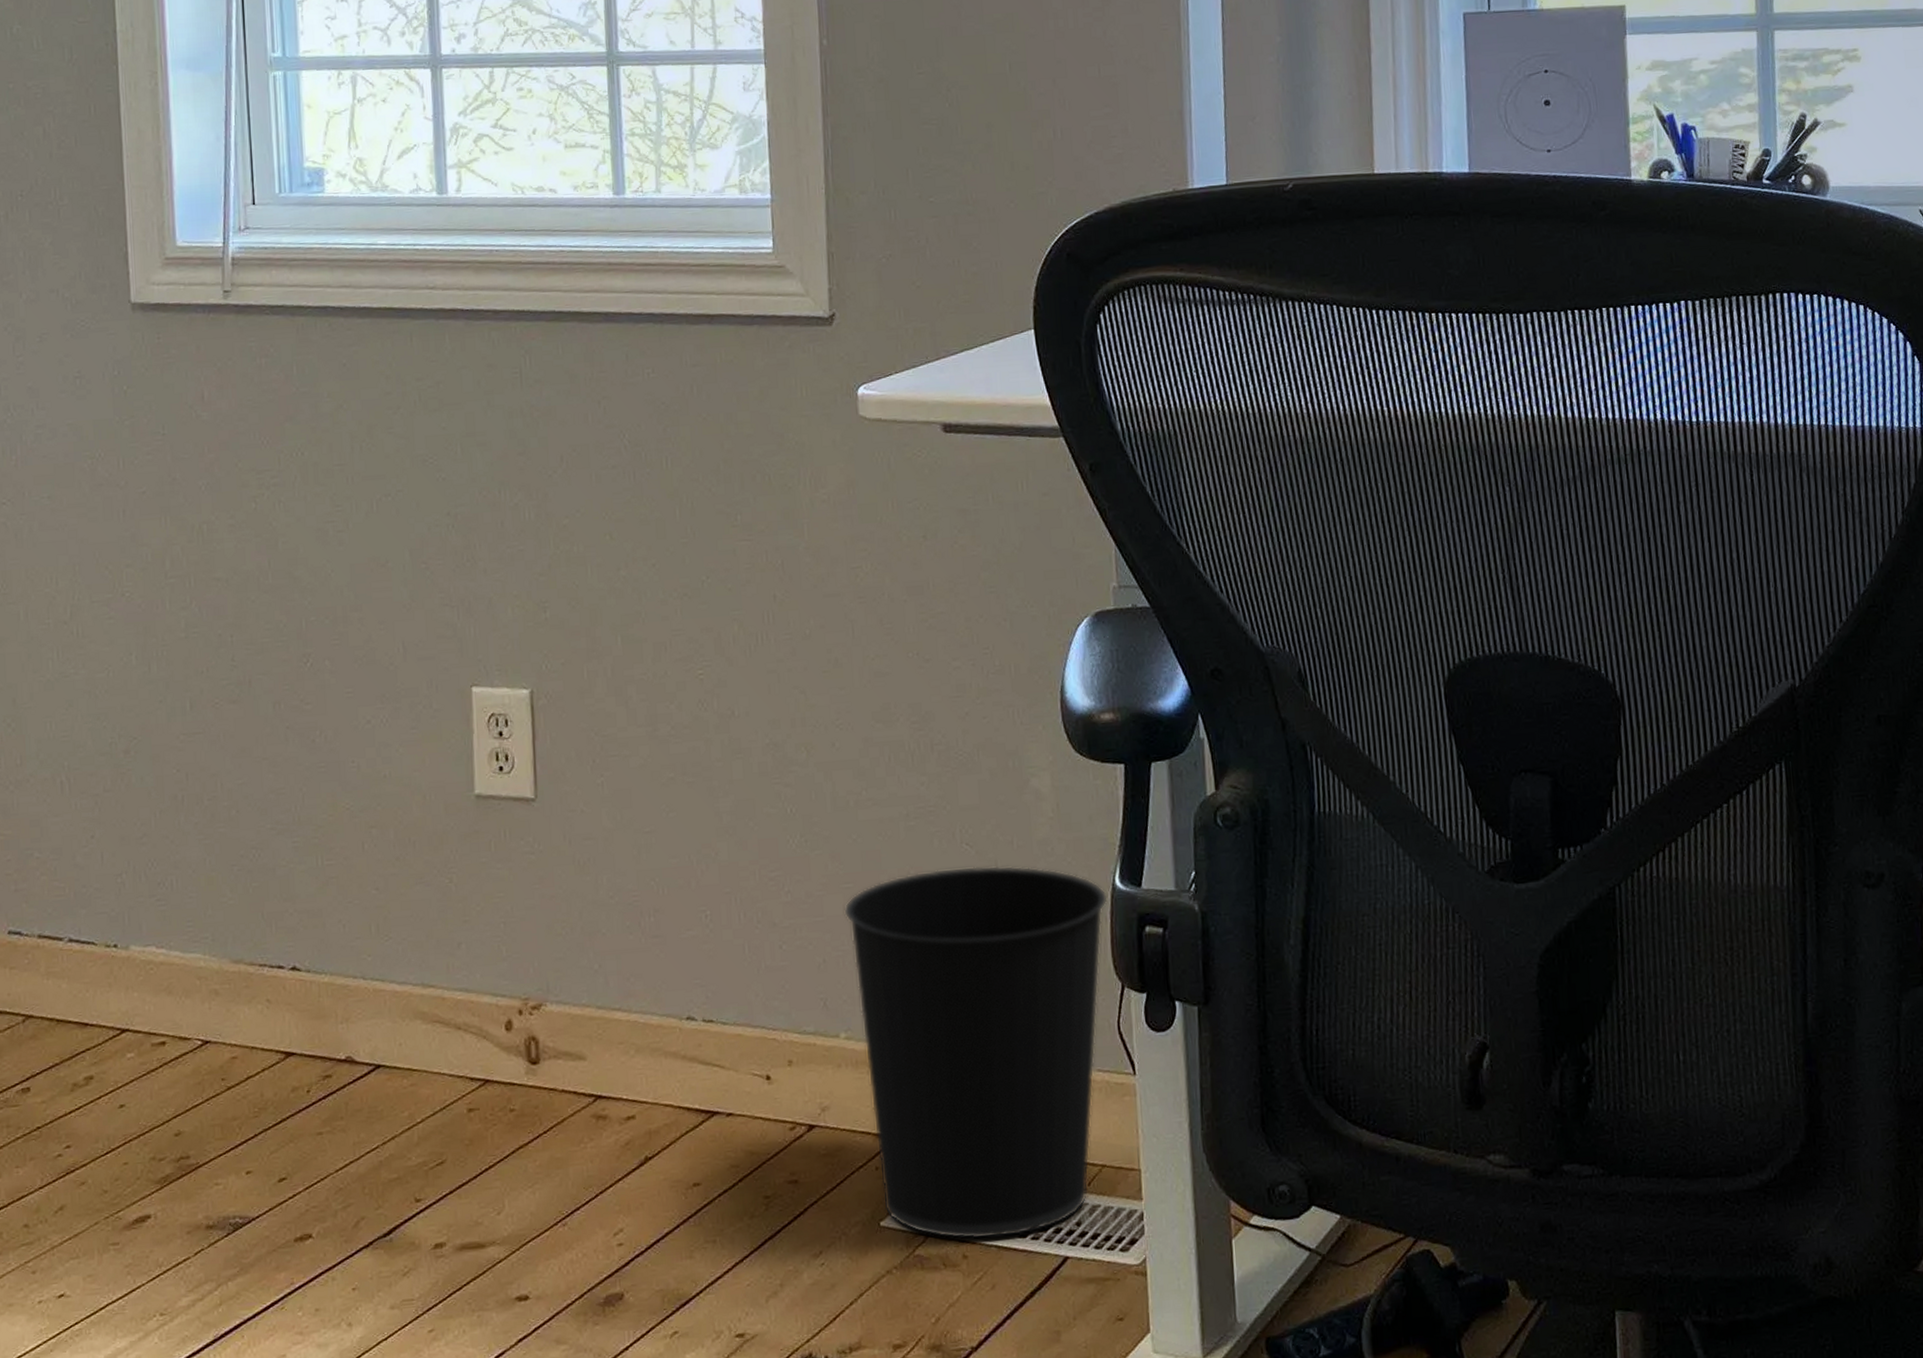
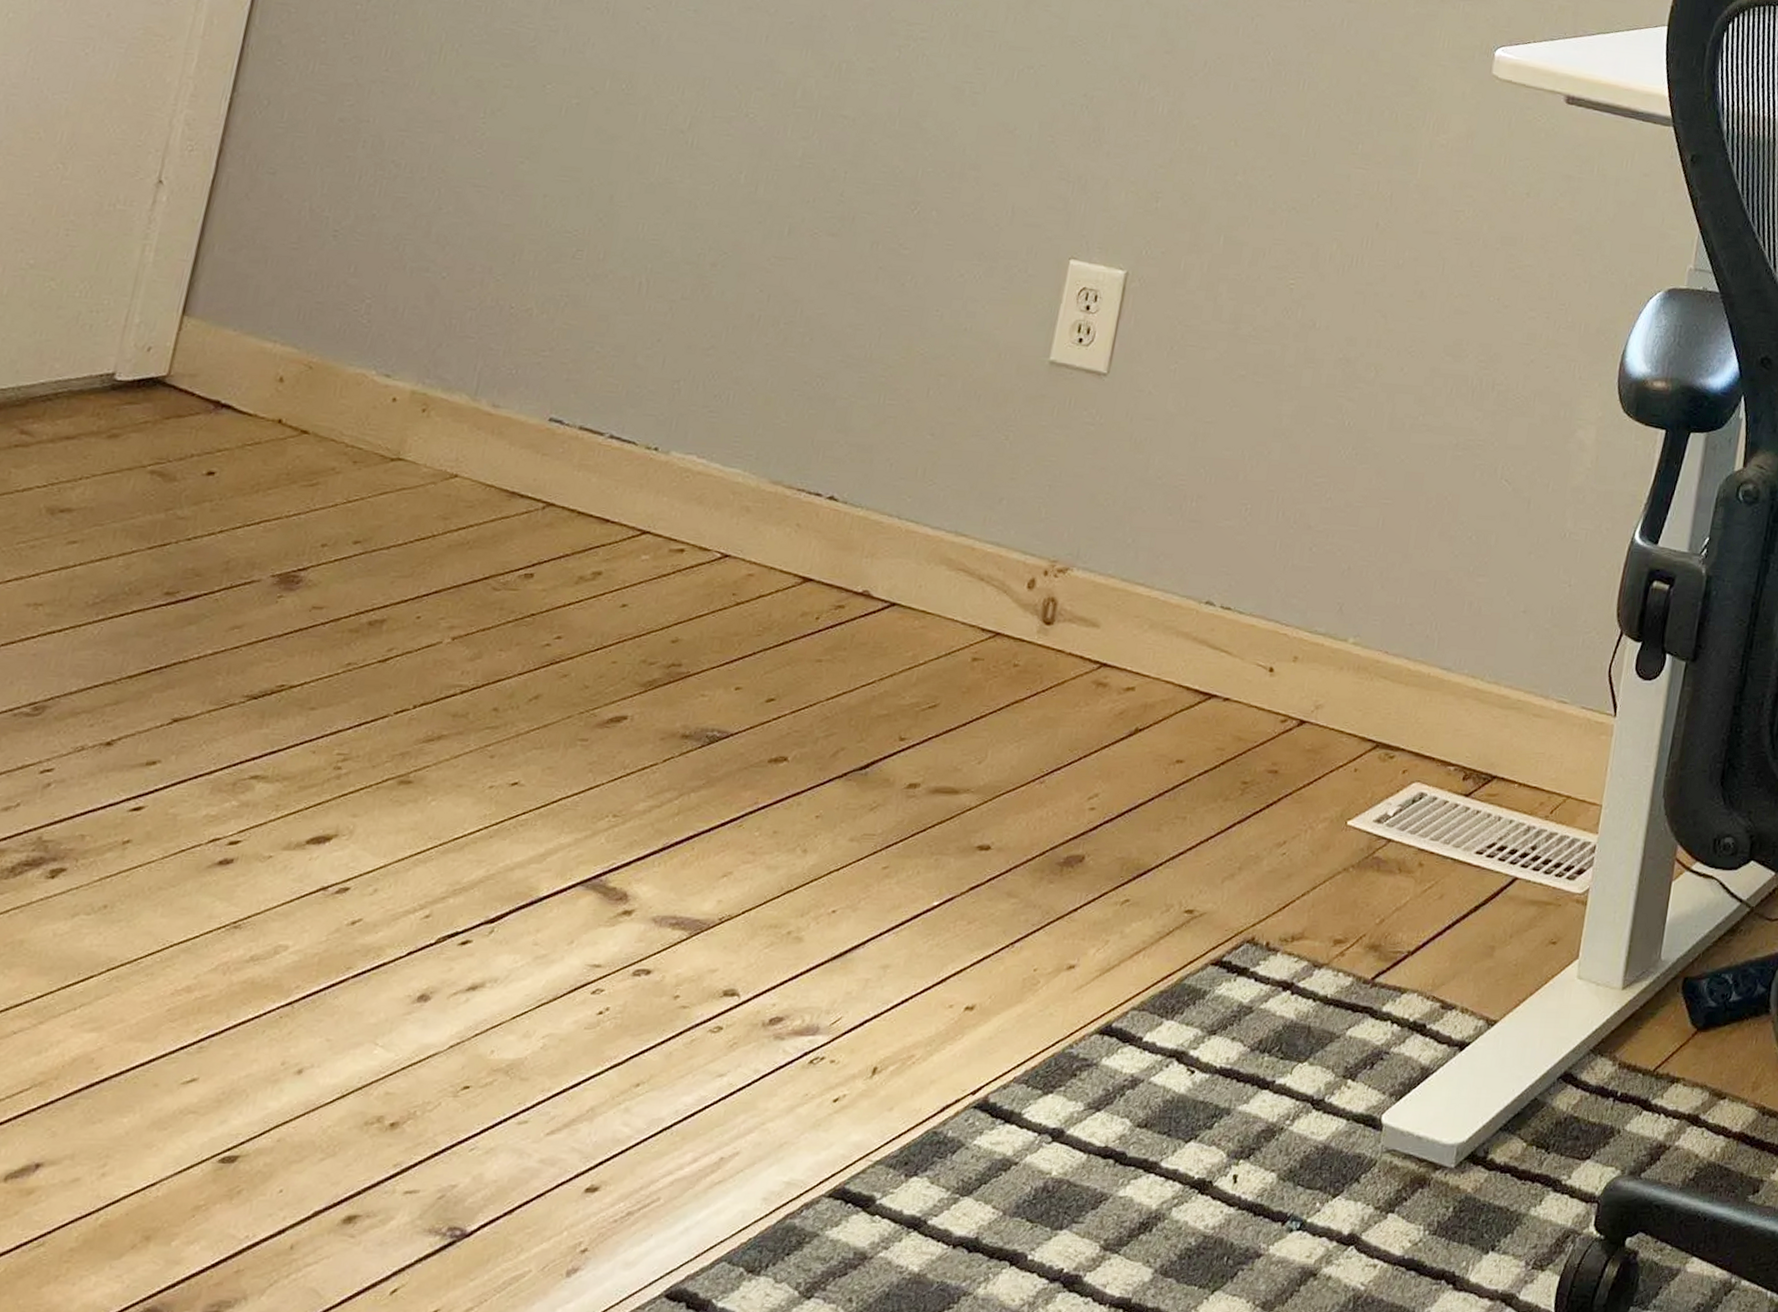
wastebasket: present [844,865,1108,1240] -> none [1354,499,1625,852]

